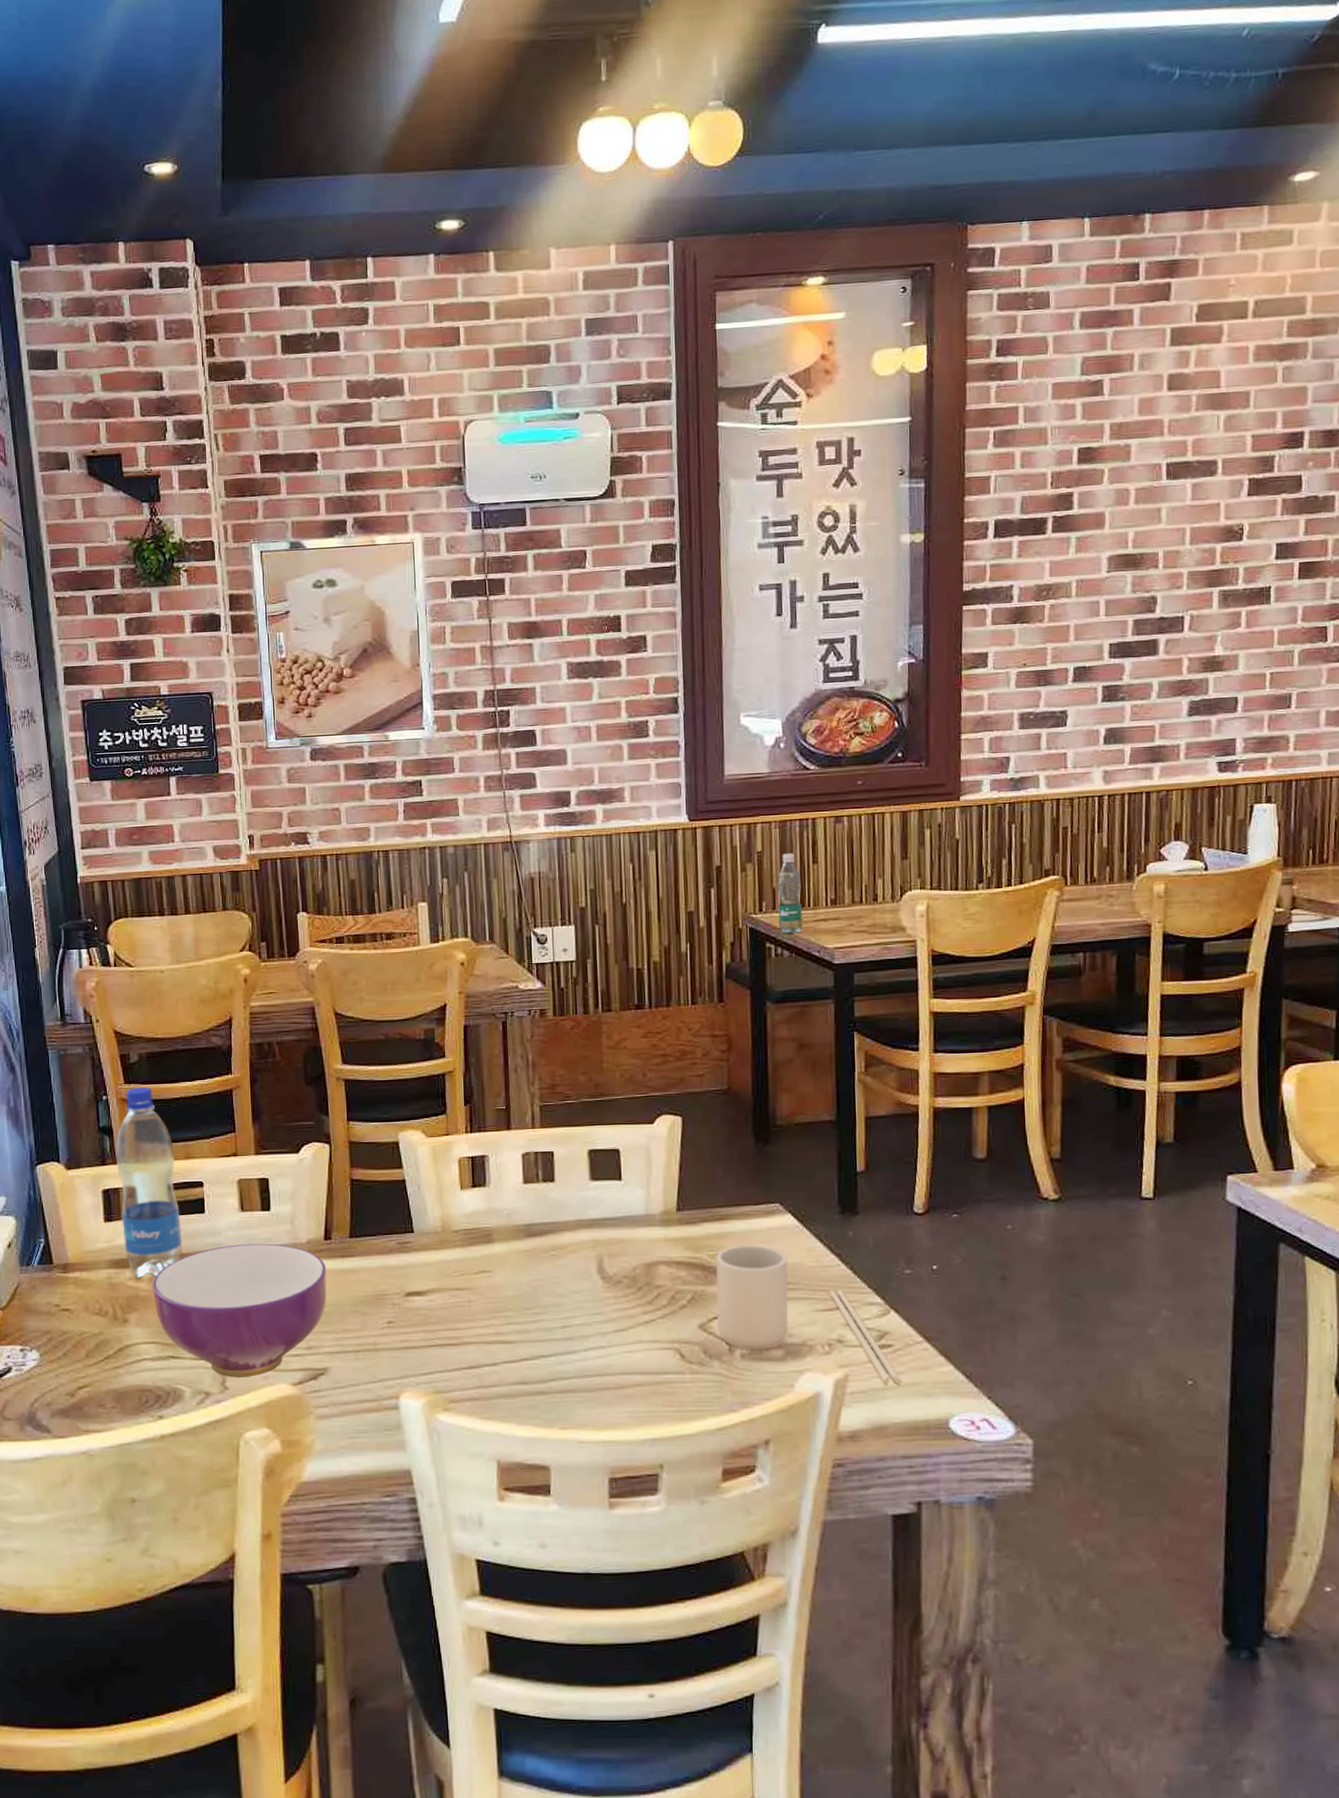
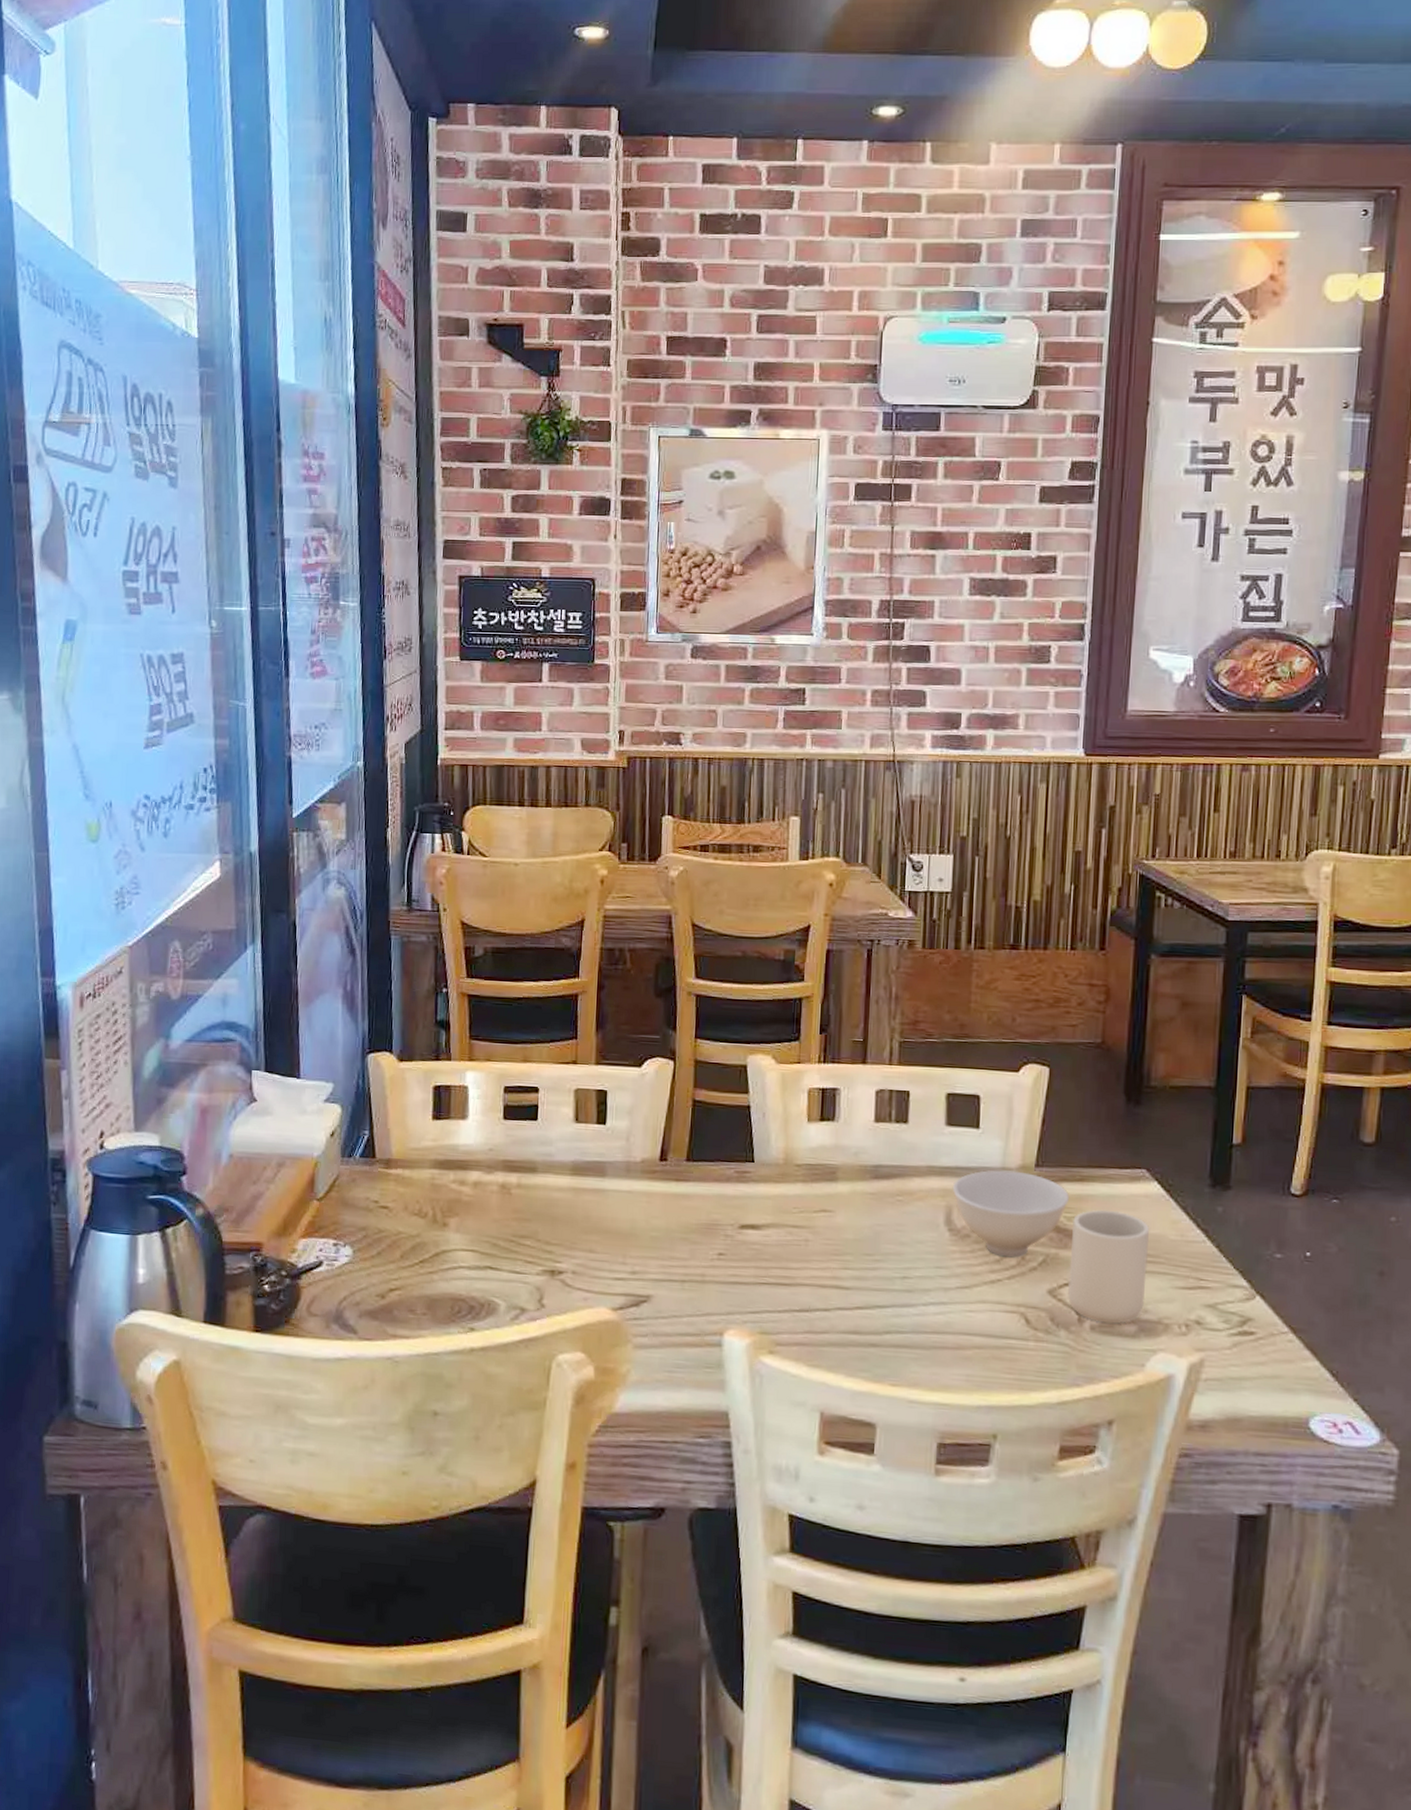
bottle: present [115,1087,183,1278] -> none [450,982,512,1183]
bowl: present [152,1243,327,1378] -> none [475,1156,659,1297]
bowl: none [601,1217,712,1298] -> present [952,1170,1070,1258]
bottle: present [777,854,803,934] -> none [1171,799,1201,884]
chopsticks: present [829,1289,901,1385] -> none [1191,1267,1261,1376]

